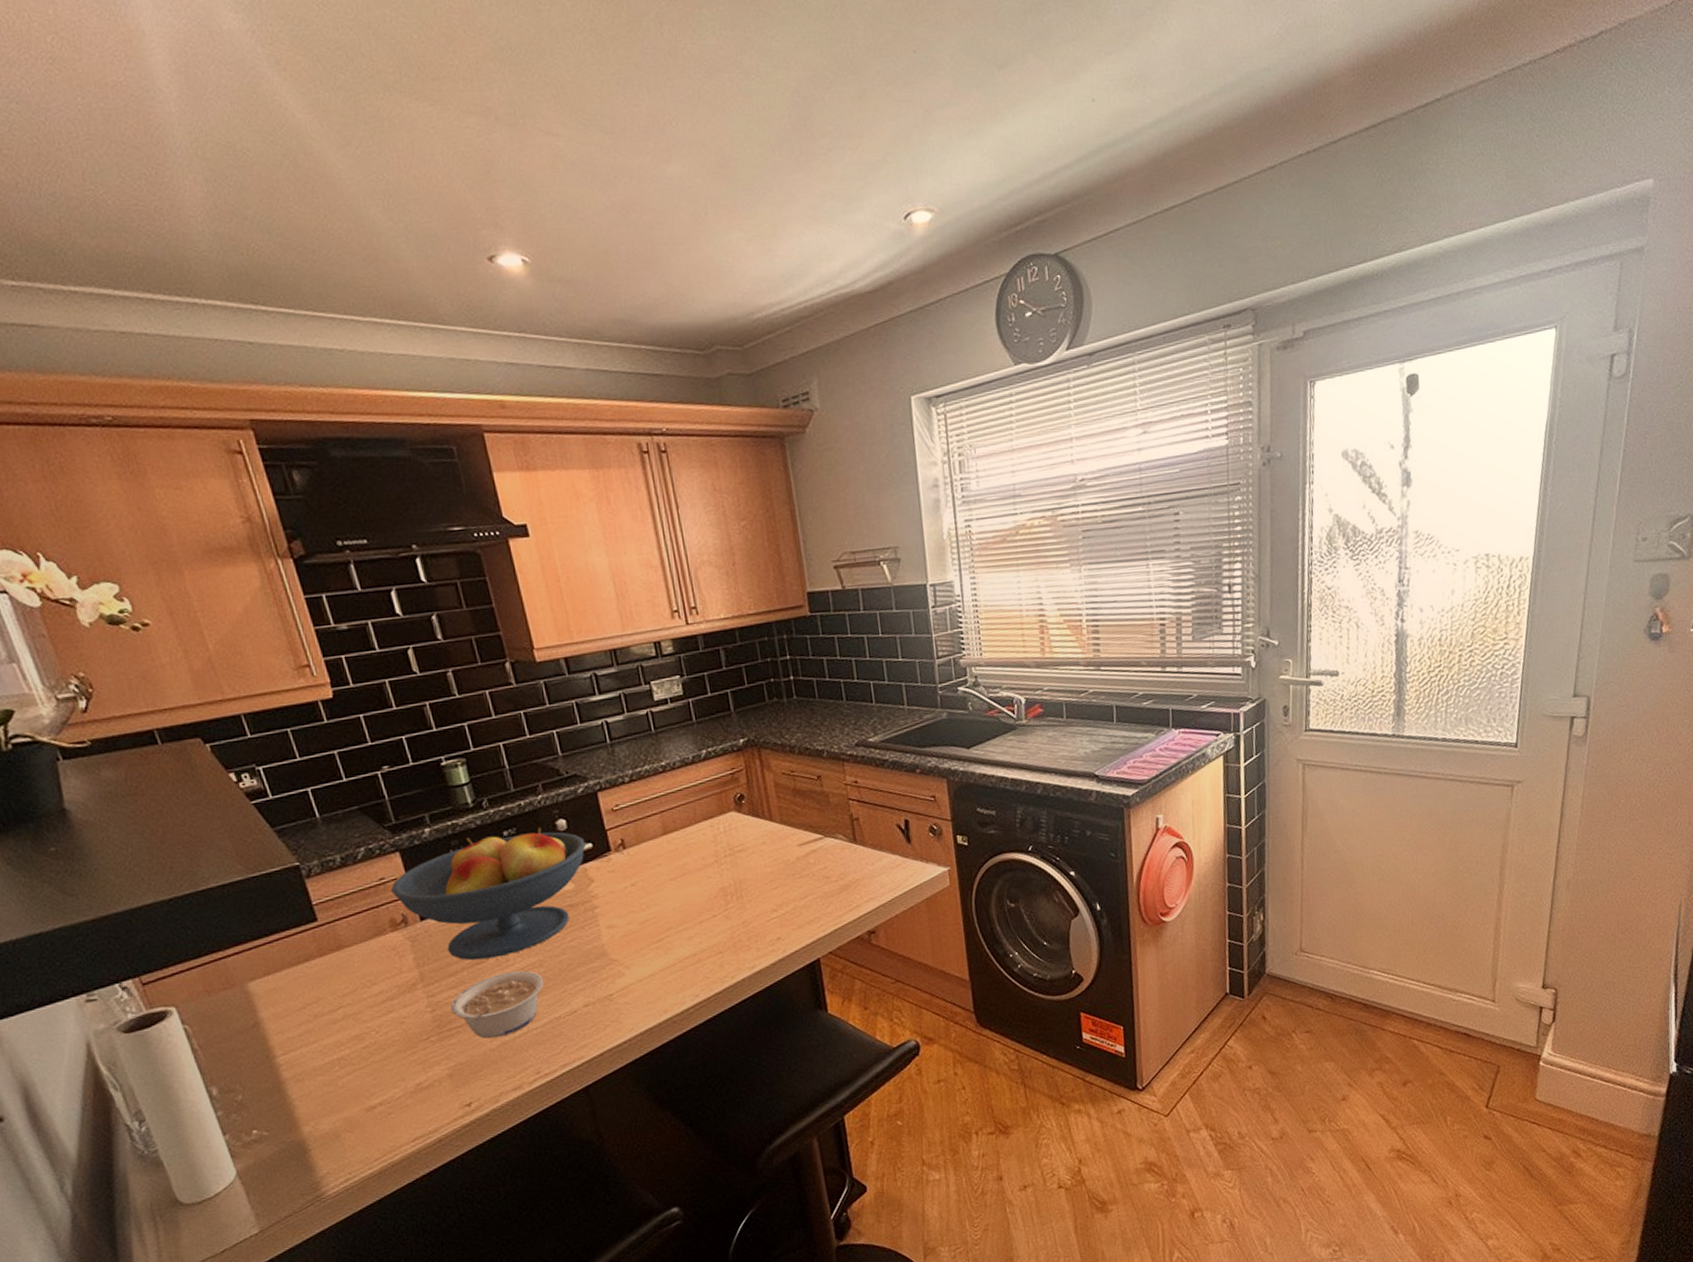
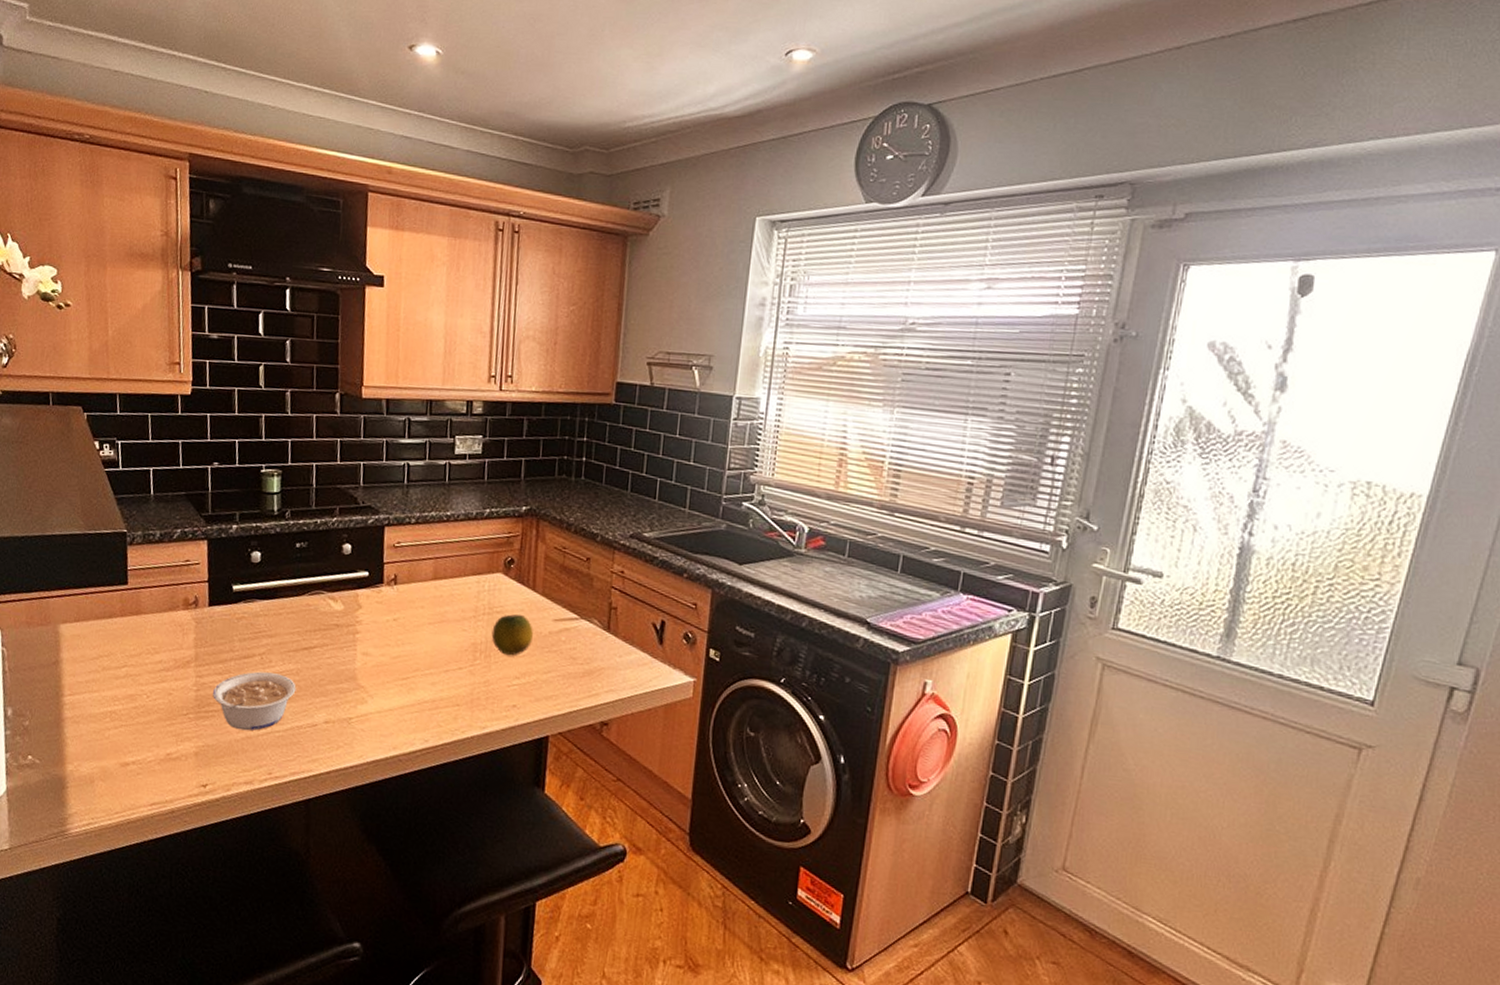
fruit bowl: present [390,827,586,961] -> none [191,541,363,657]
fruit: none [737,847,782,892] -> present [491,614,534,656]

